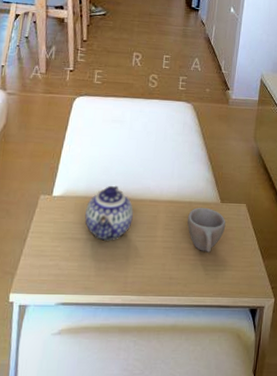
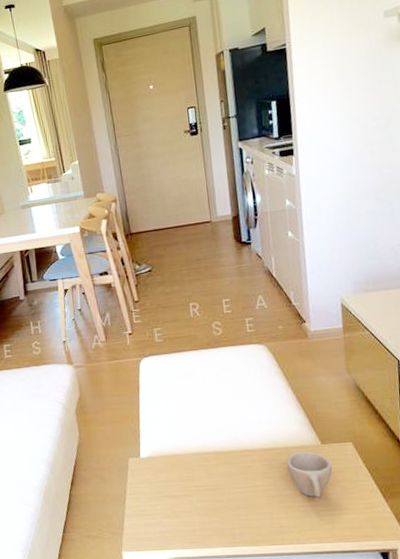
teapot: present [84,185,134,241] -> none [176,440,228,496]

